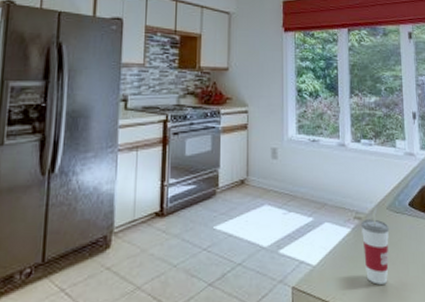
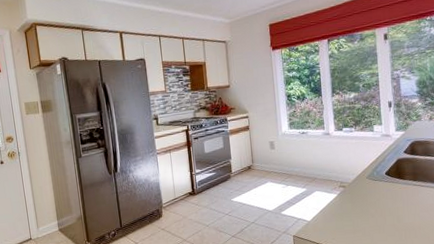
cup: present [360,206,390,285] -> none [345,177,369,232]

